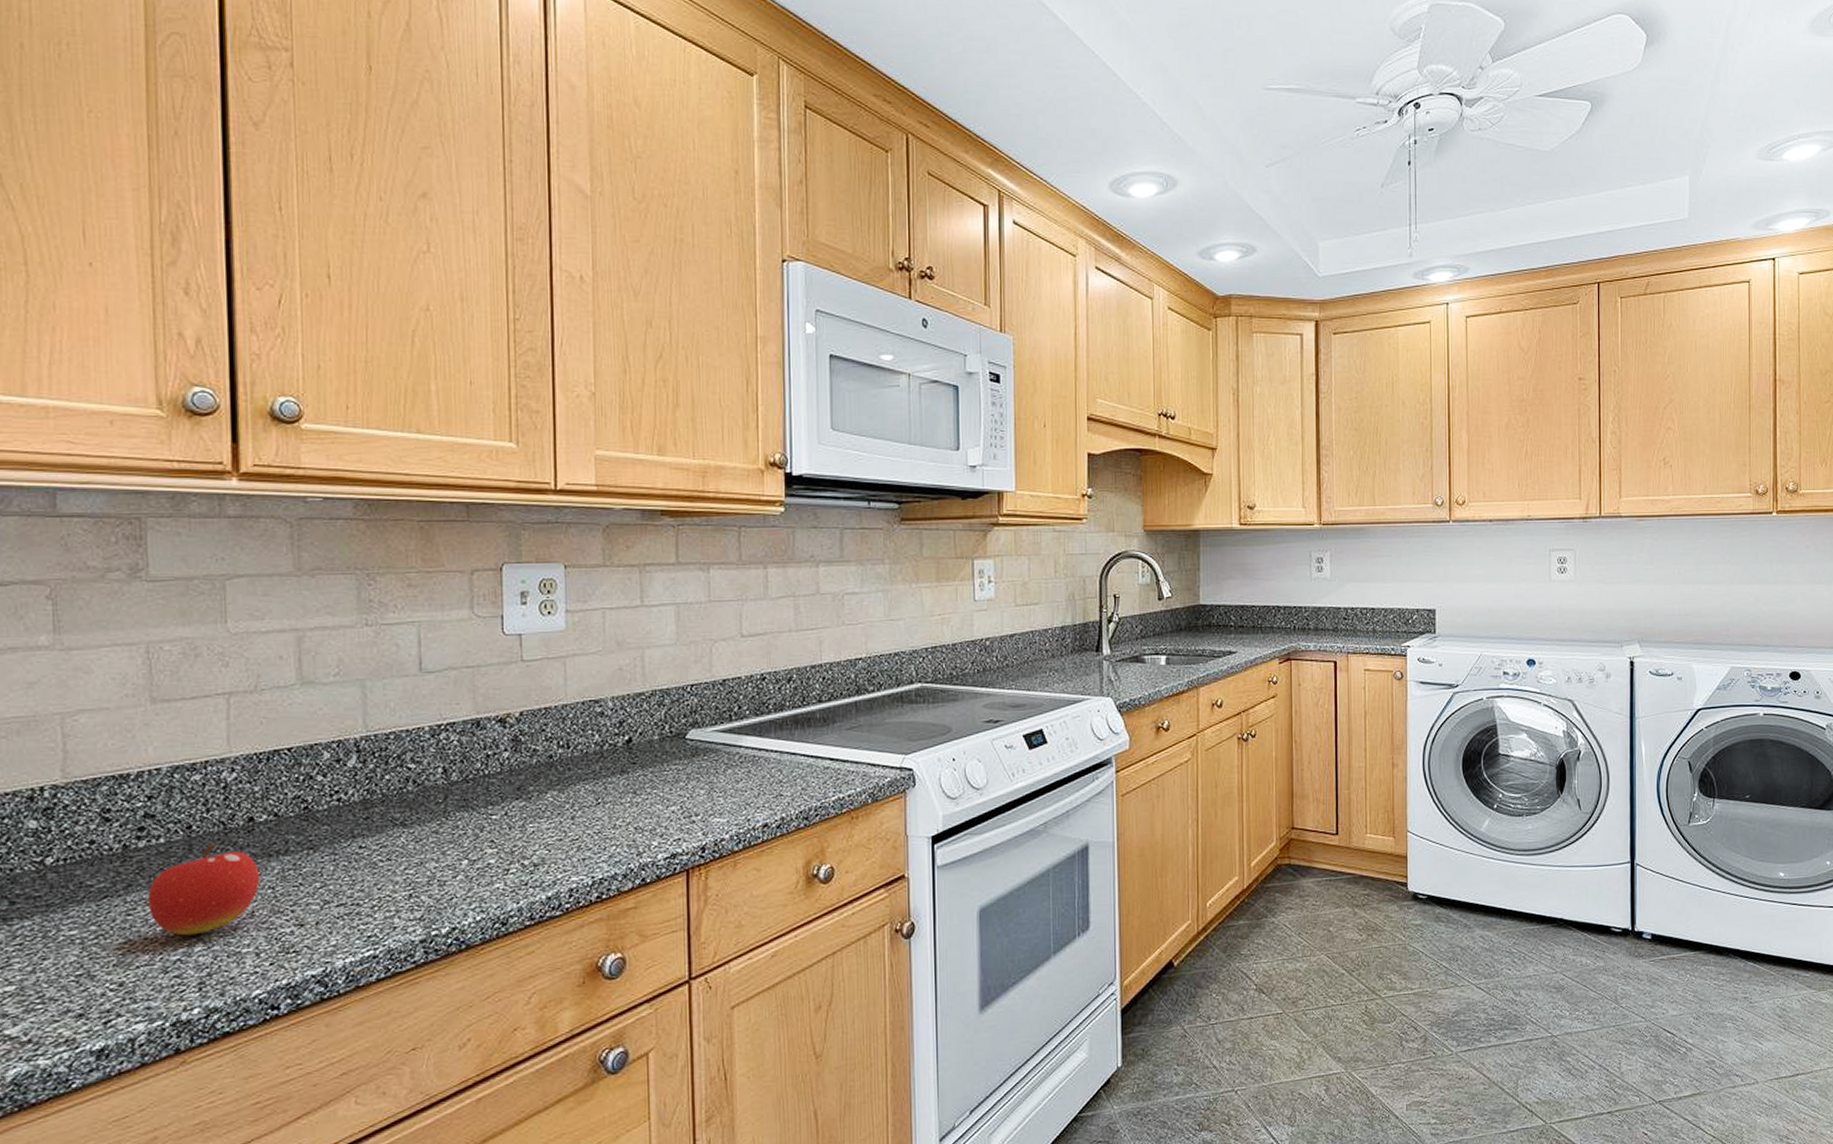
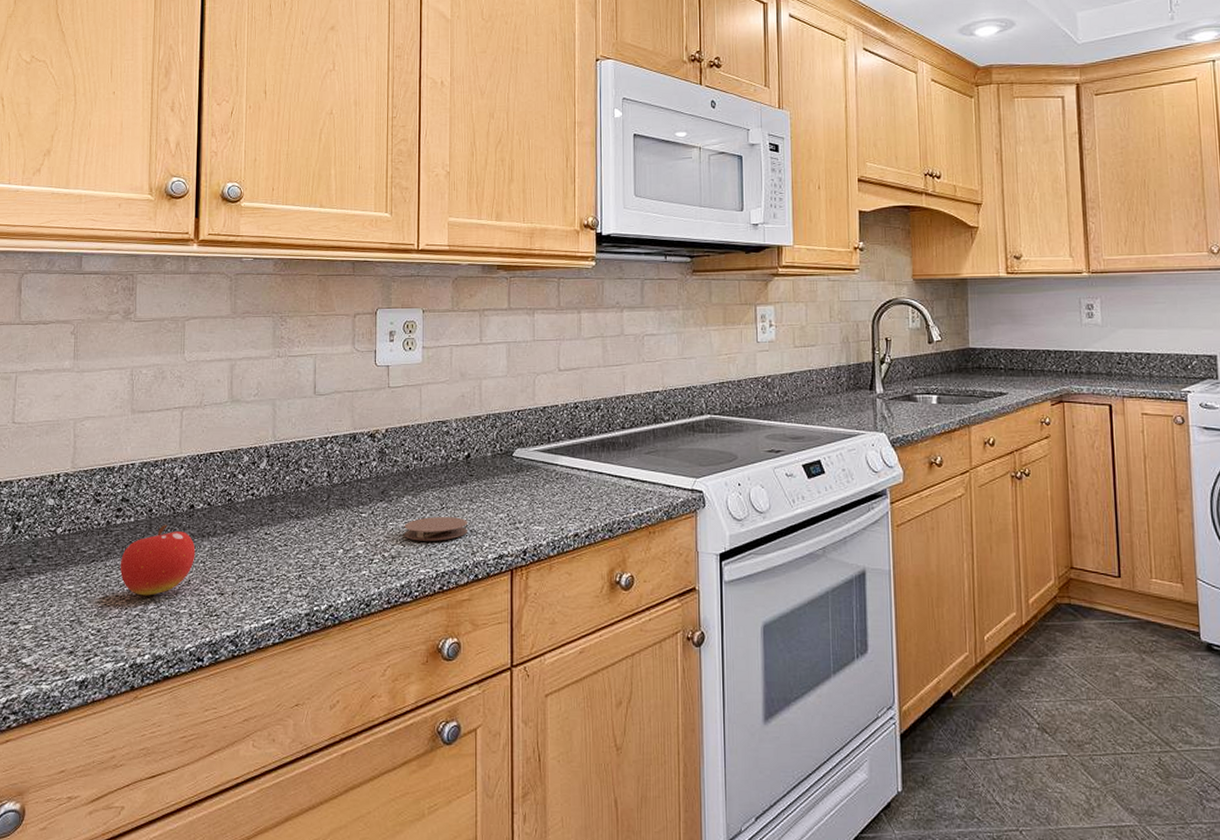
coaster: none [548,813,631,844] -> present [404,517,467,541]

